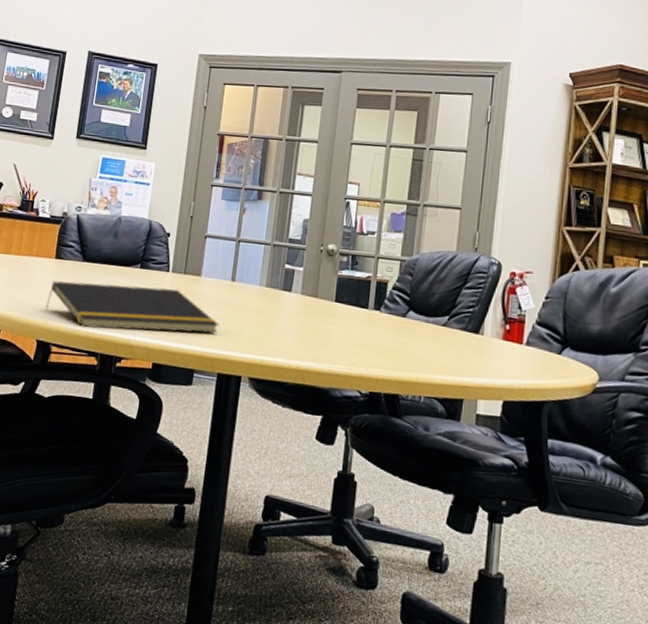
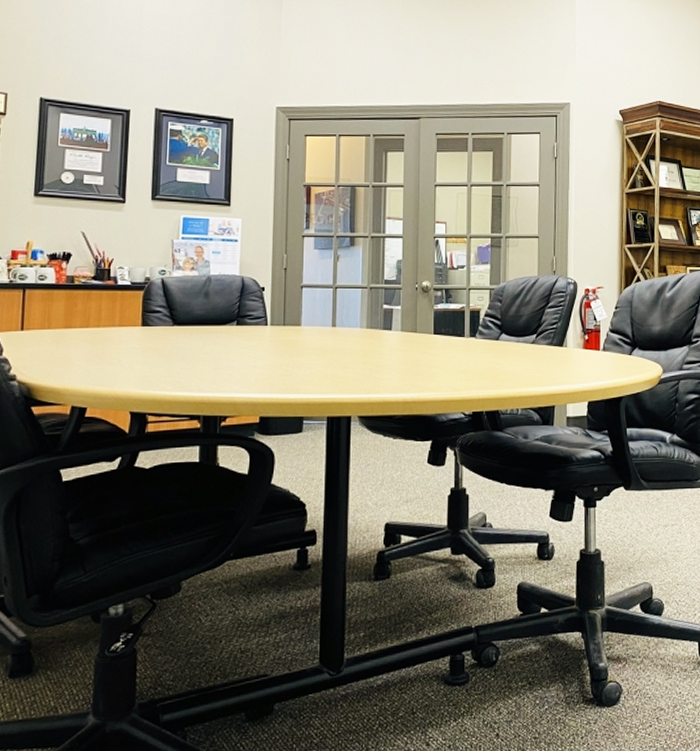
notepad: present [46,280,220,334] -> none [137,341,324,392]

